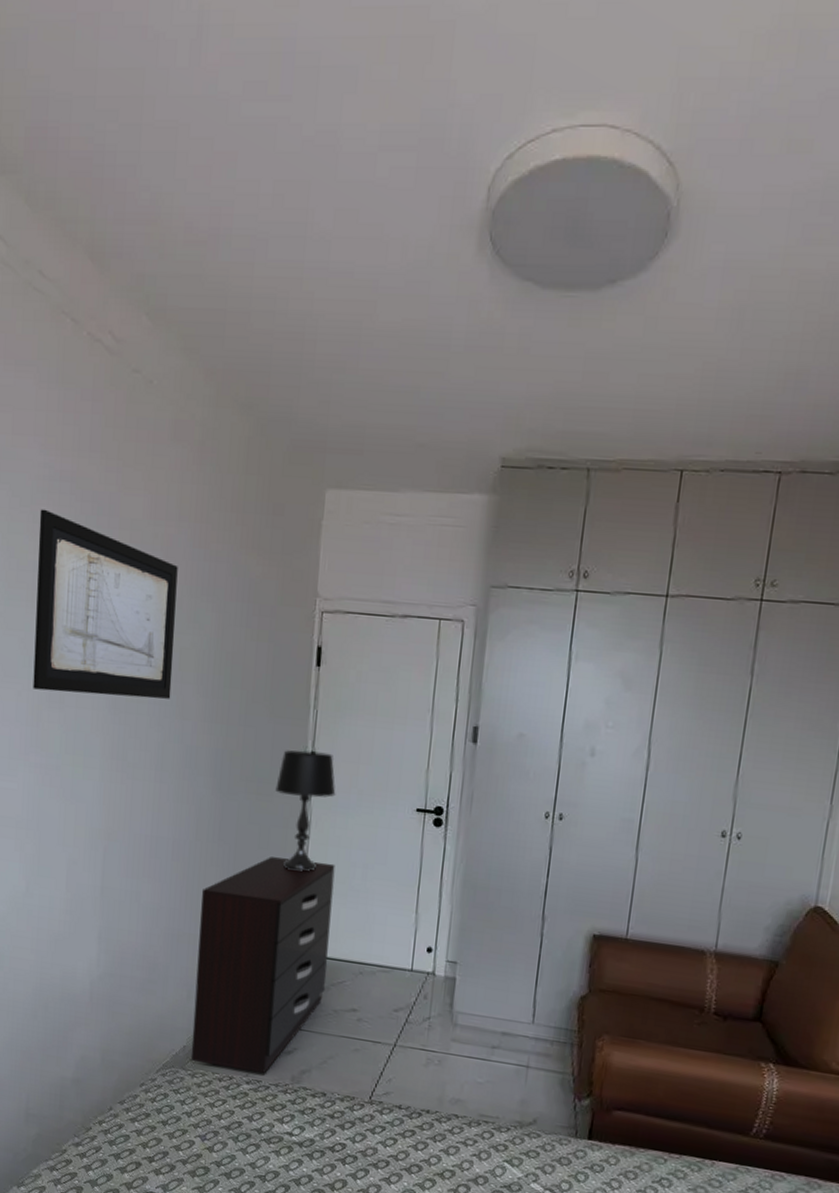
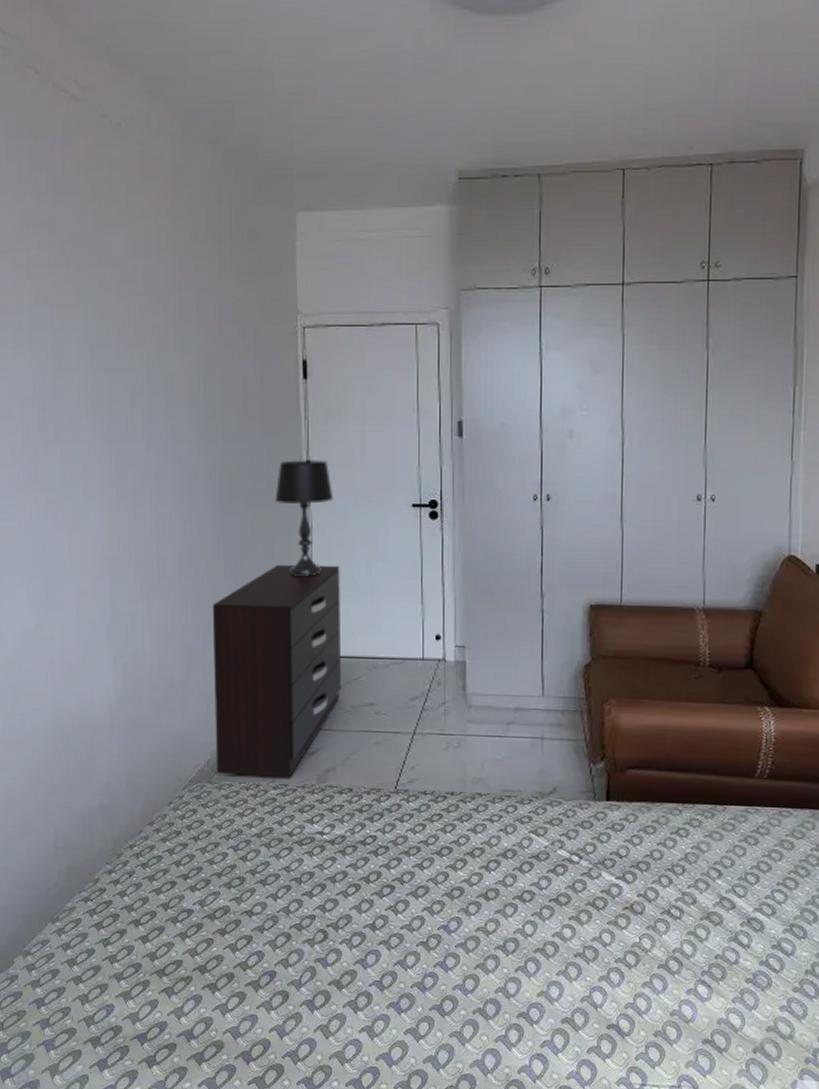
wall art: present [33,509,178,699] -> none [19,253,165,427]

